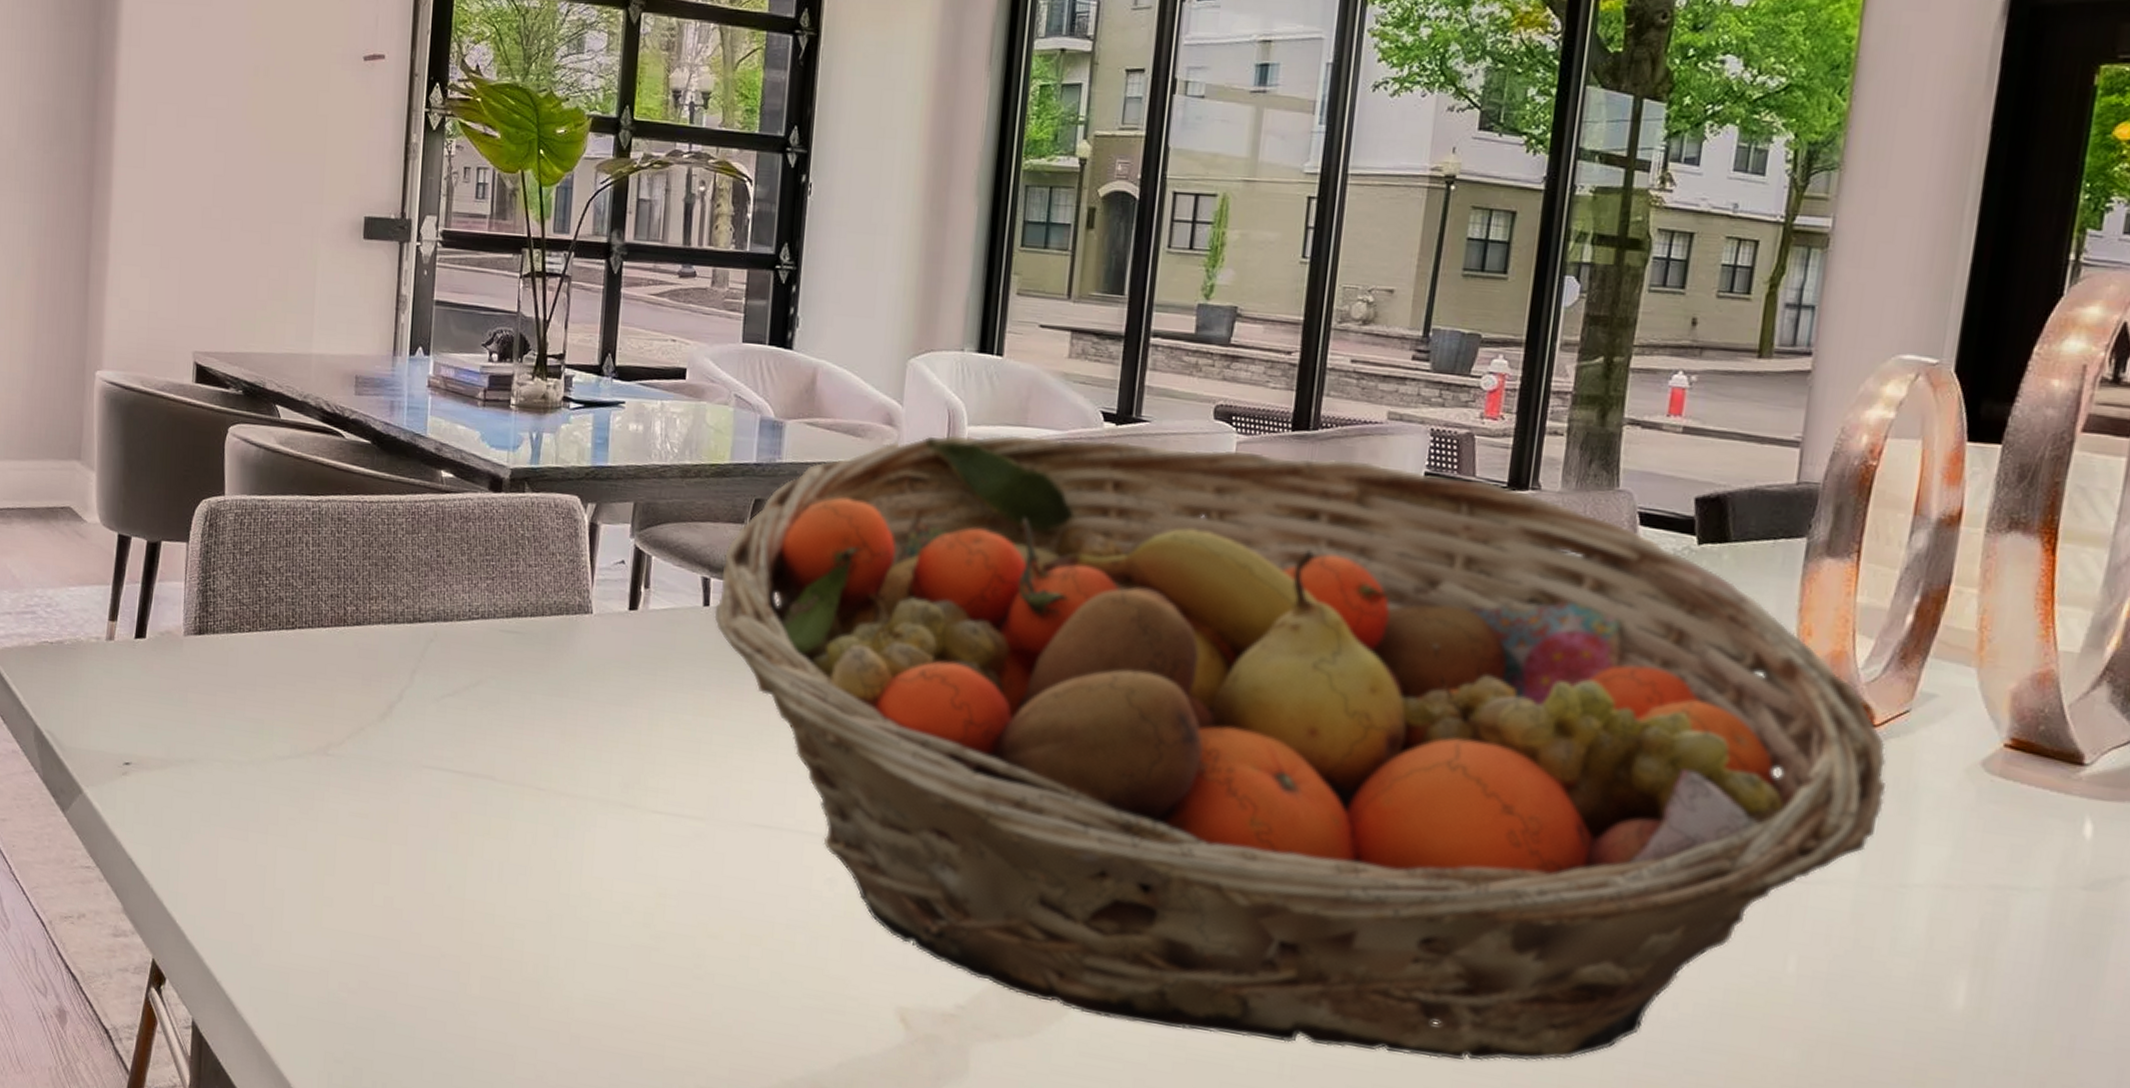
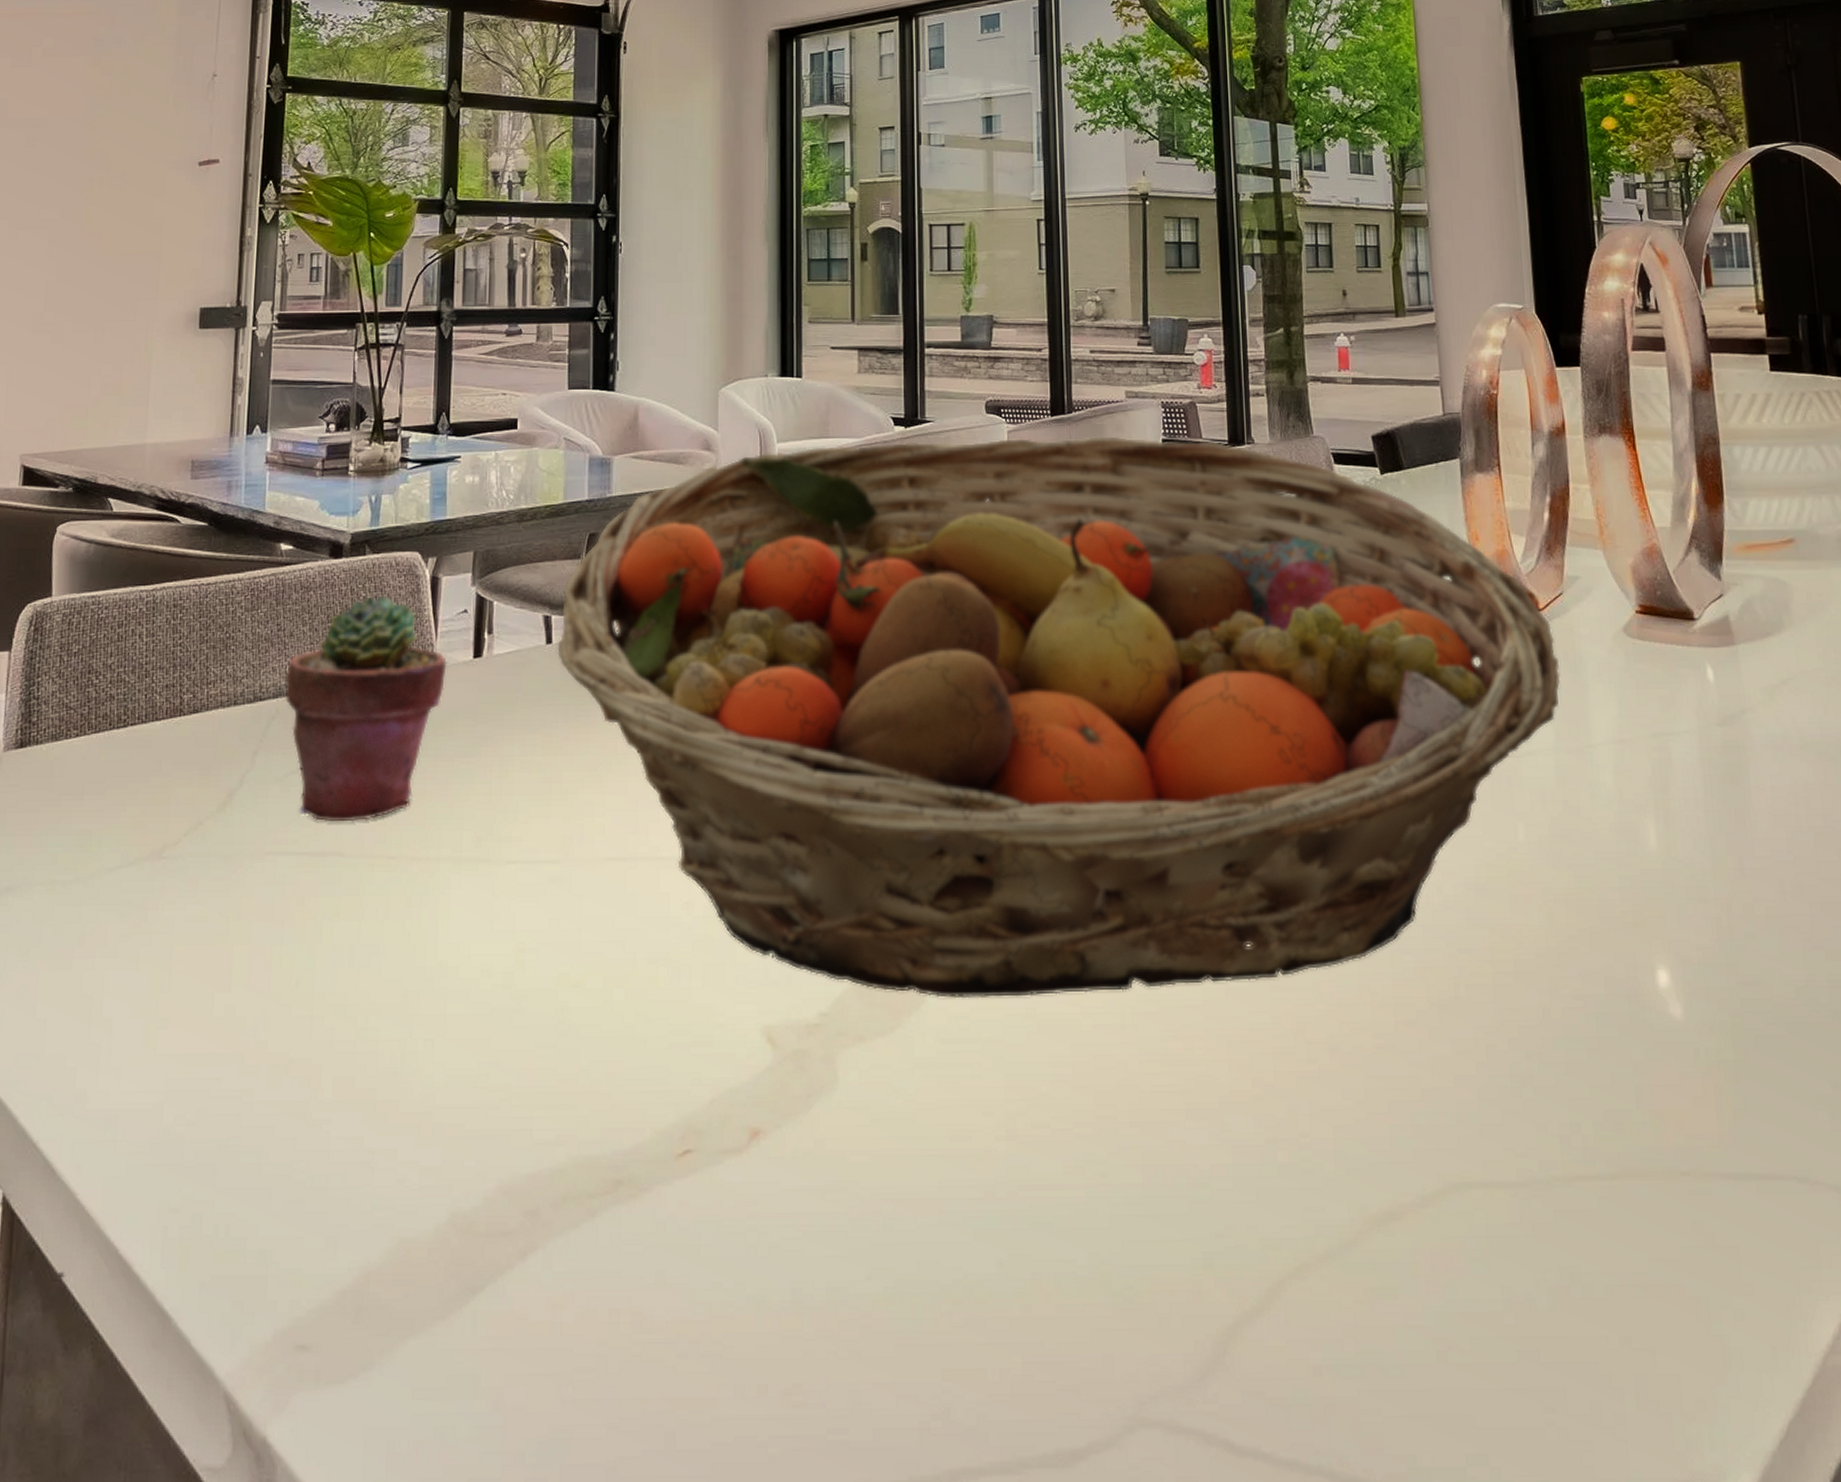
potted succulent: none [442,534,602,751] -> present [284,595,447,822]

